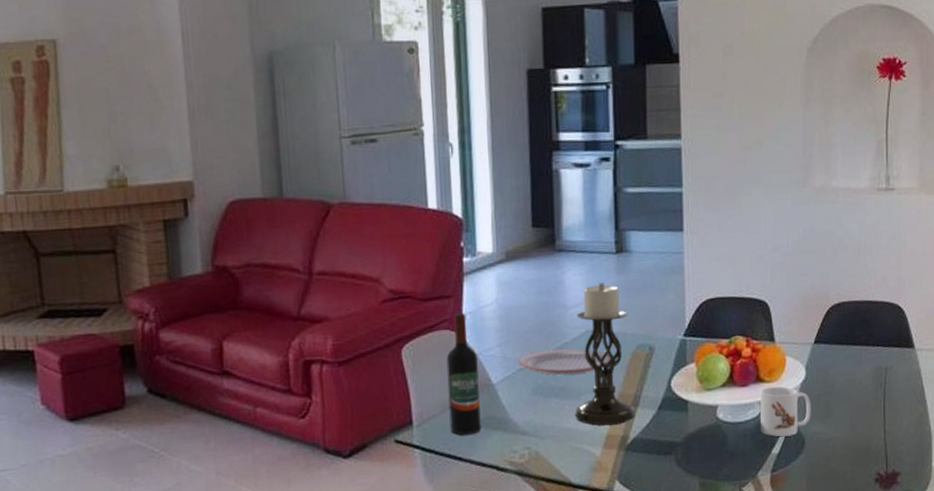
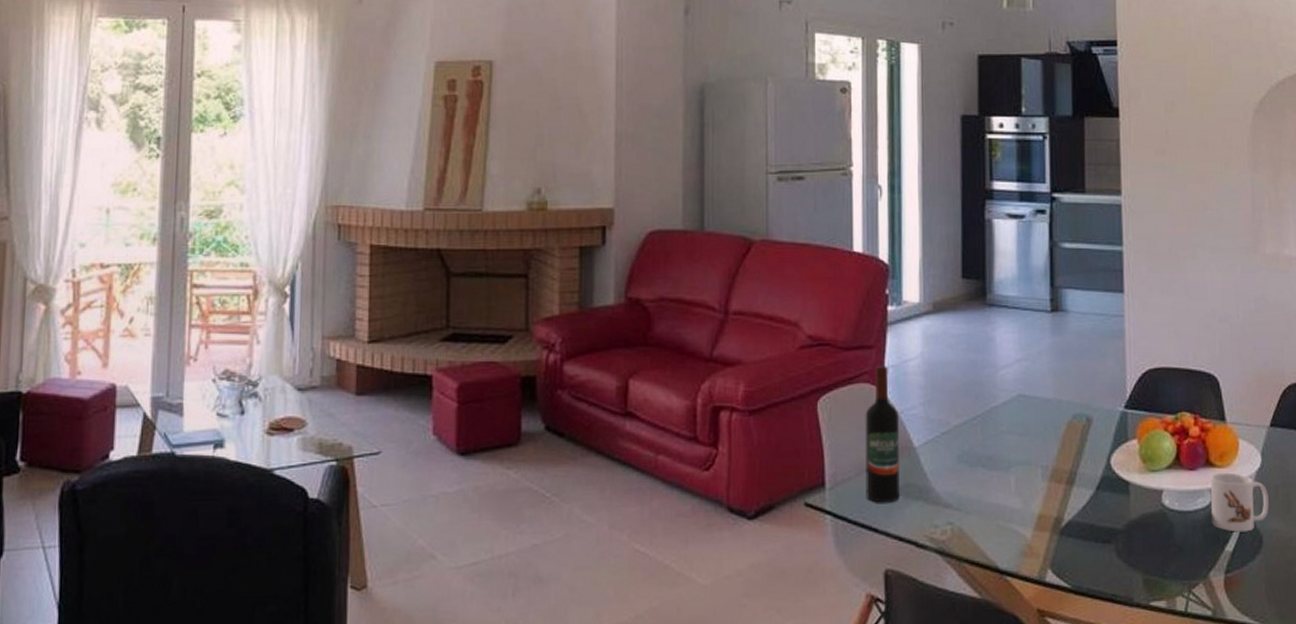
plate: present [518,348,611,376] -> none [943,412,1044,443]
candle holder: present [575,282,635,426] -> none [1003,342,1071,504]

